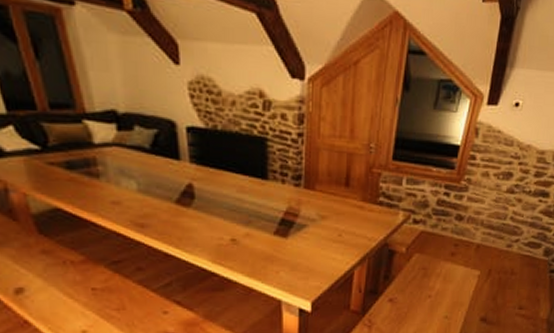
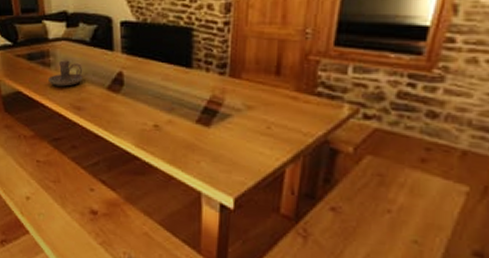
candle holder: none [98,170,144,201] -> present [48,60,83,87]

